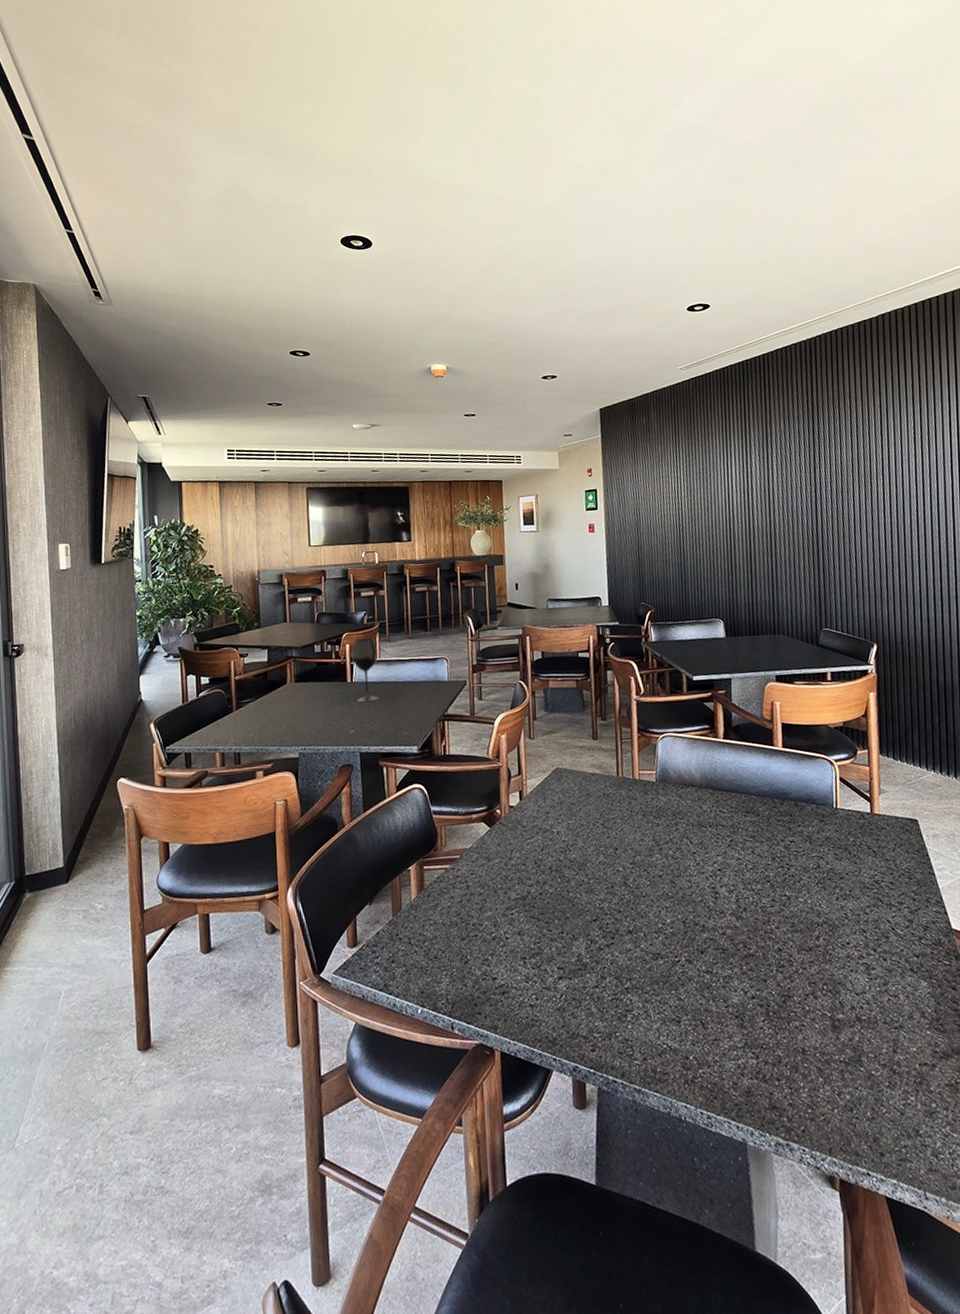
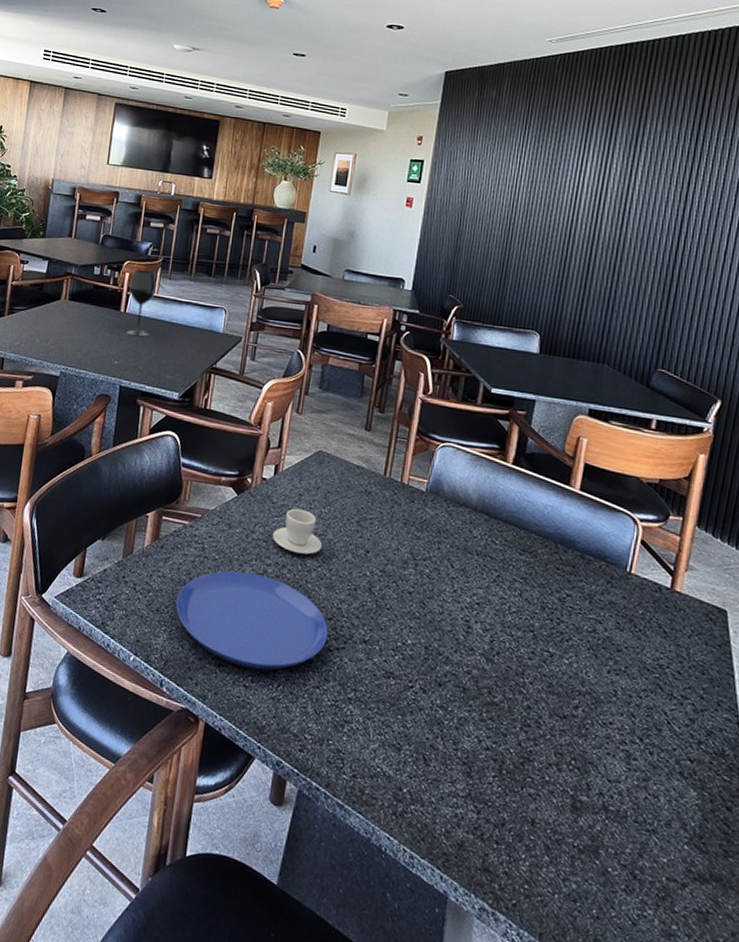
plate: none [451,896,597,989] -> present [176,570,329,671]
teacup: none [528,826,576,868] -> present [272,508,323,555]

